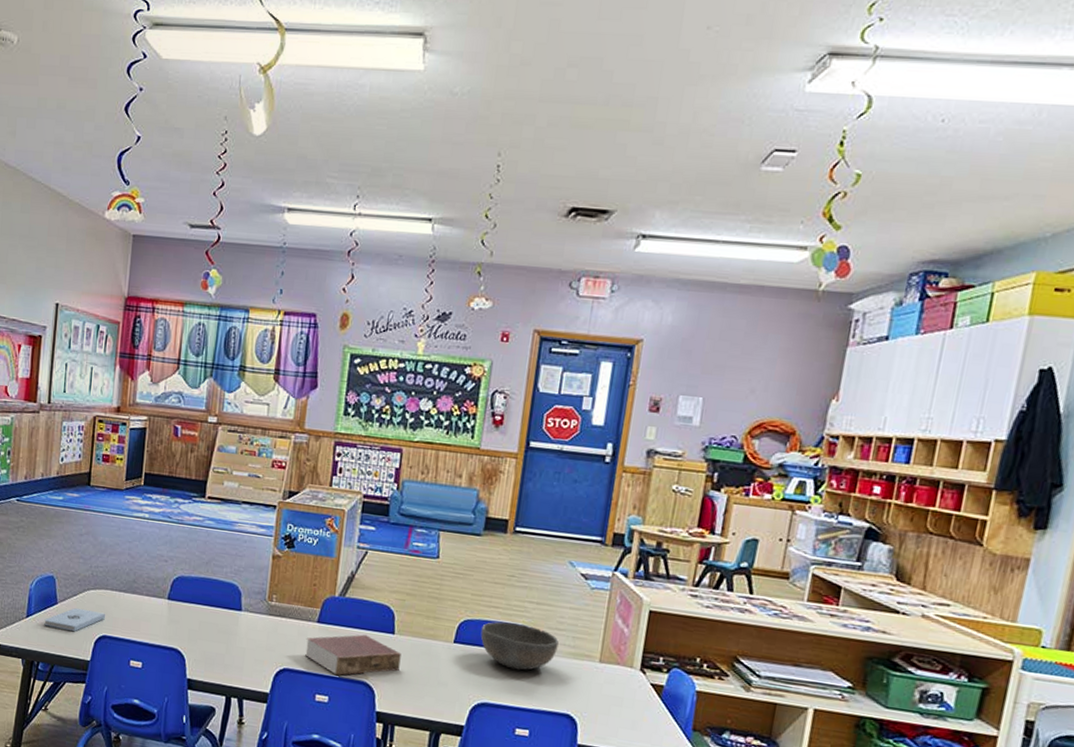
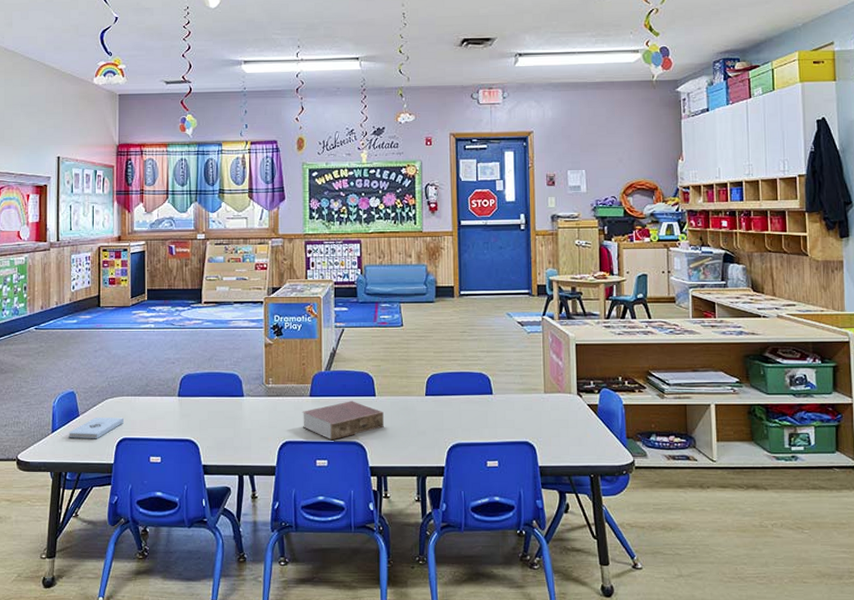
bowl: present [480,621,559,671] -> none [446,370,510,411]

